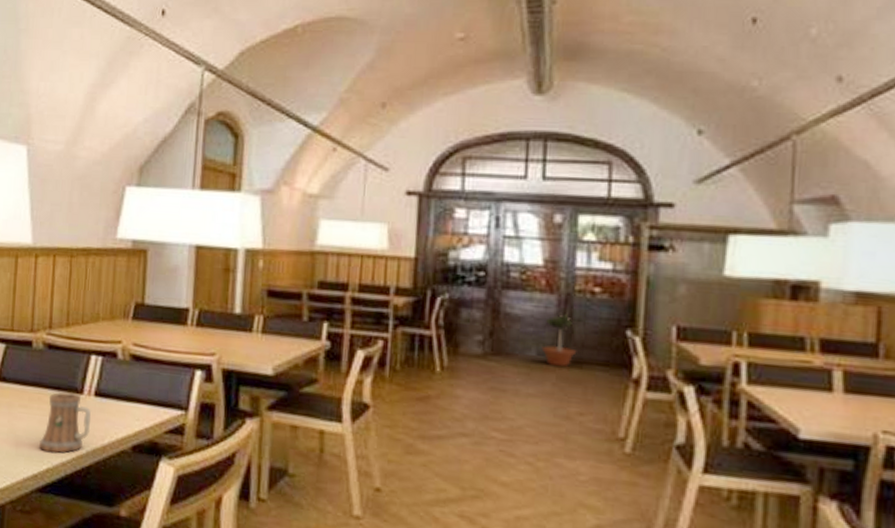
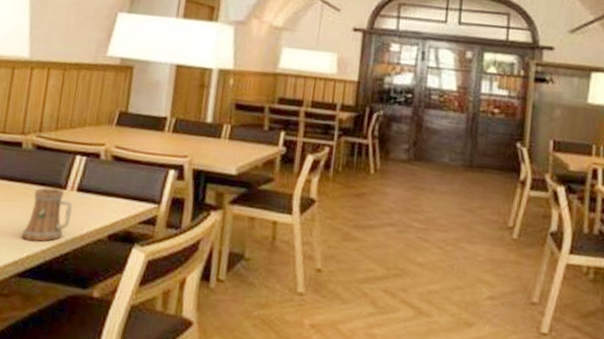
potted tree: present [541,313,577,367] -> none [453,128,480,170]

